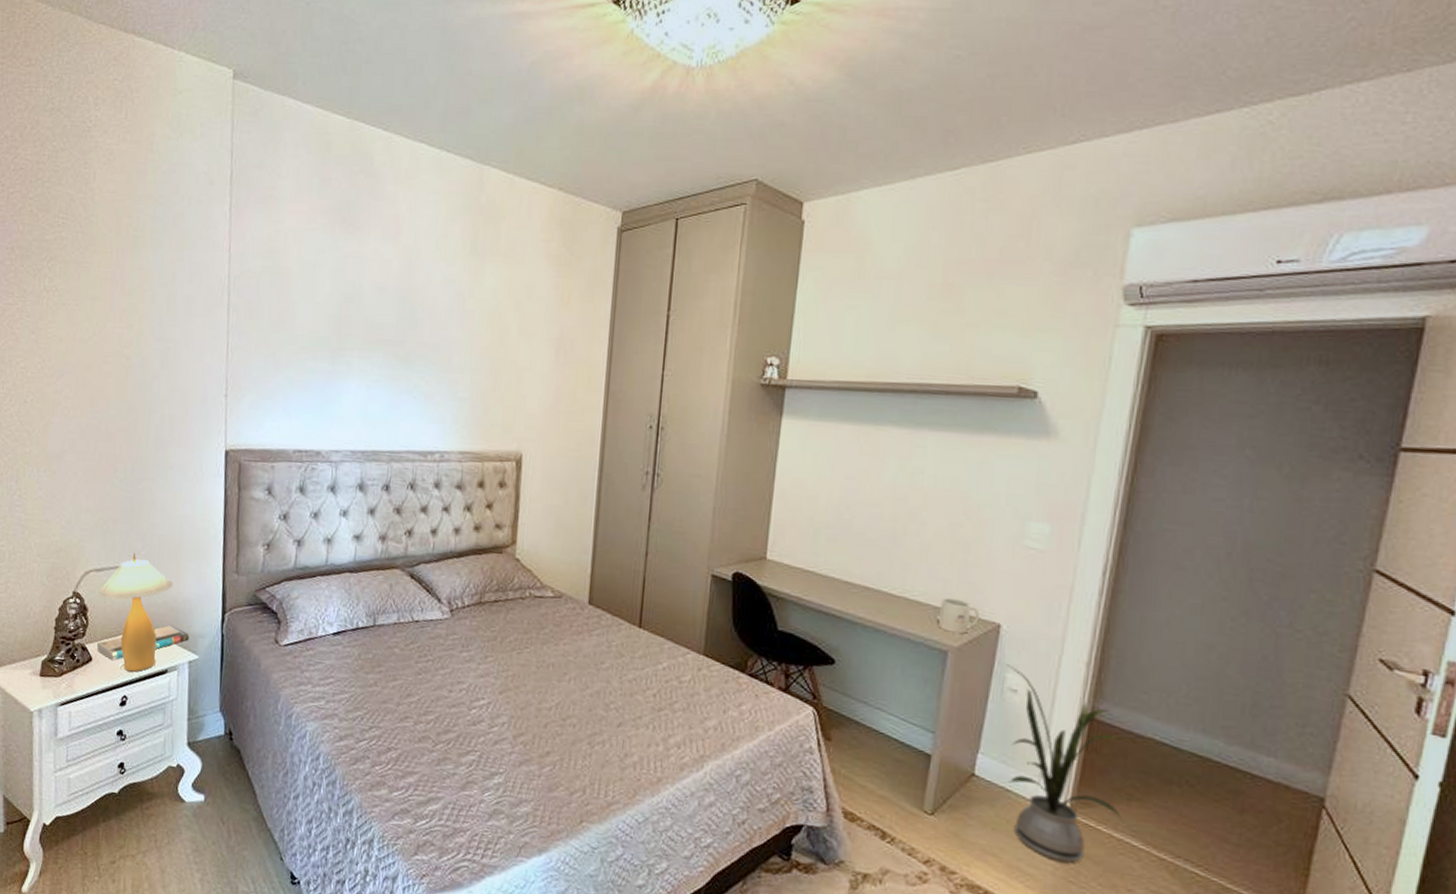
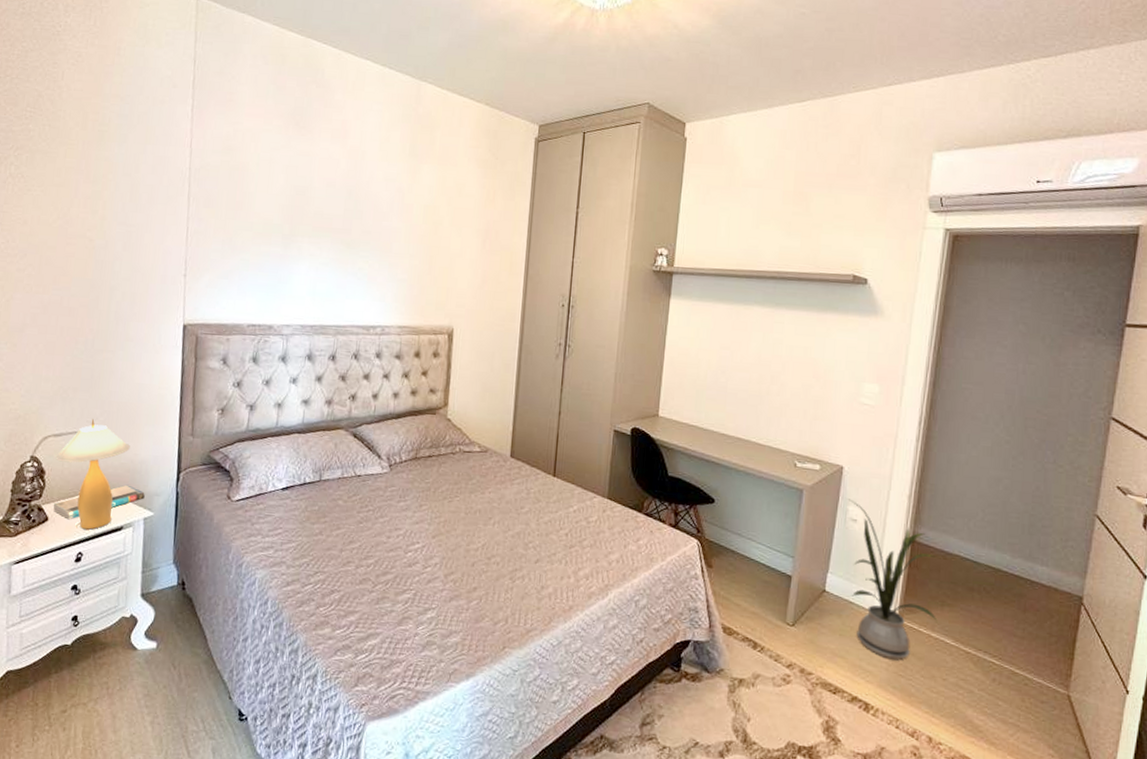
mug: present [938,598,980,635] -> none [795,445,827,476]

